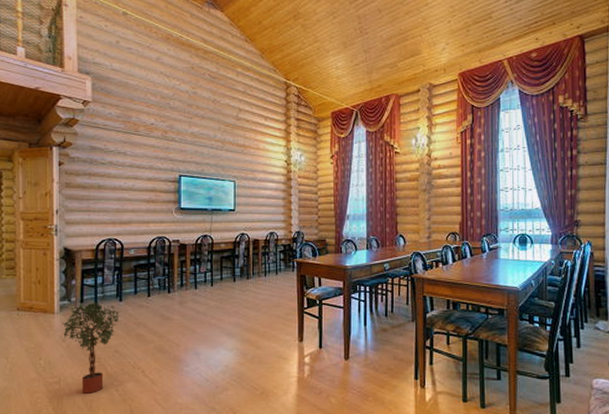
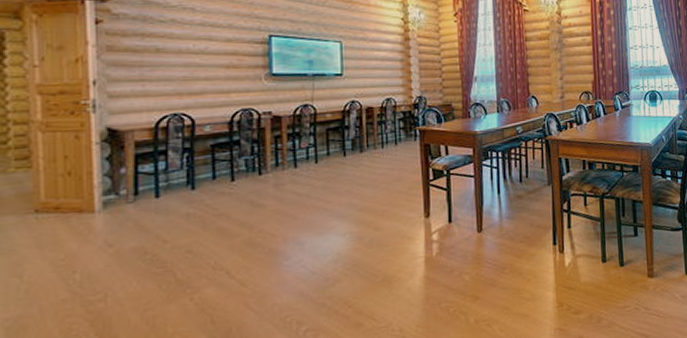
potted tree: present [62,302,120,394] -> none [106,193,193,310]

